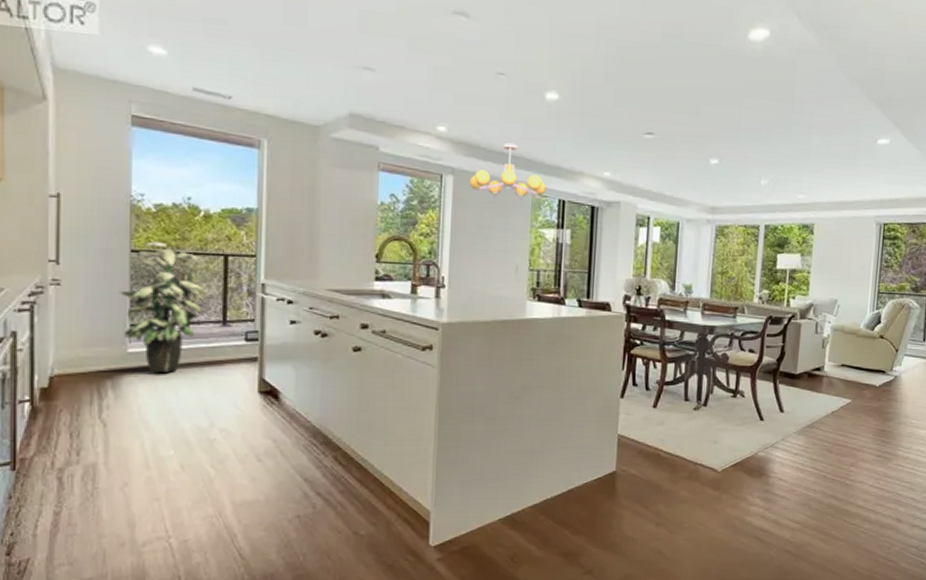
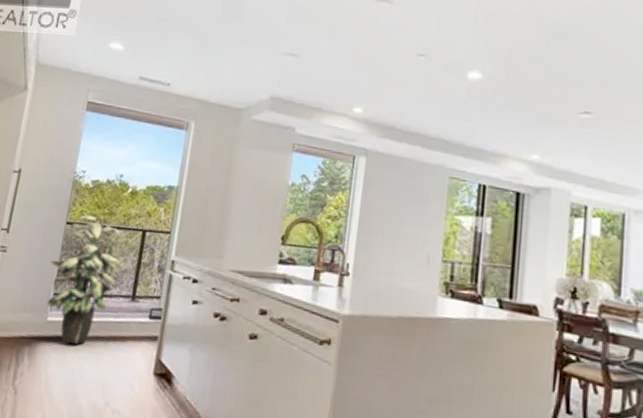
chandelier: present [469,142,546,200] -> none [382,123,465,184]

